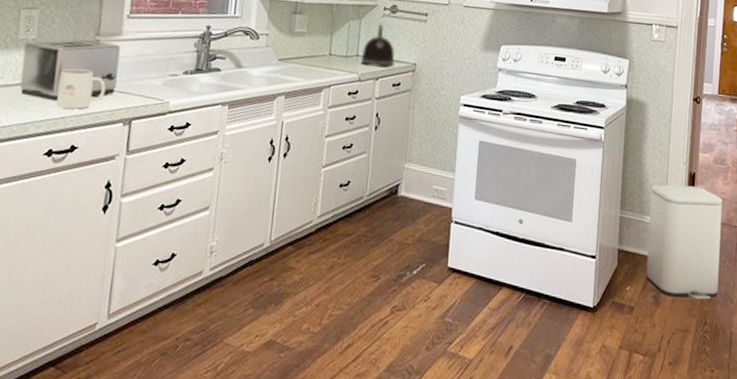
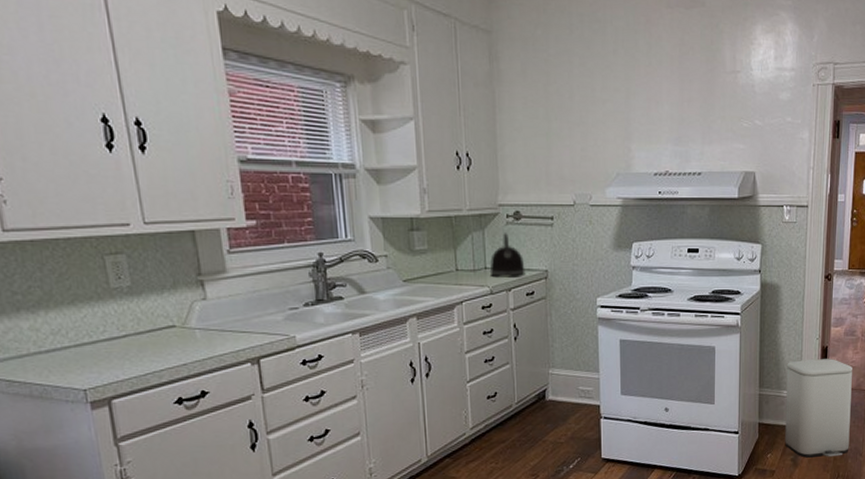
toaster: present [20,39,121,101] -> none [120,281,235,349]
mug: present [56,68,106,109] -> none [168,312,224,355]

